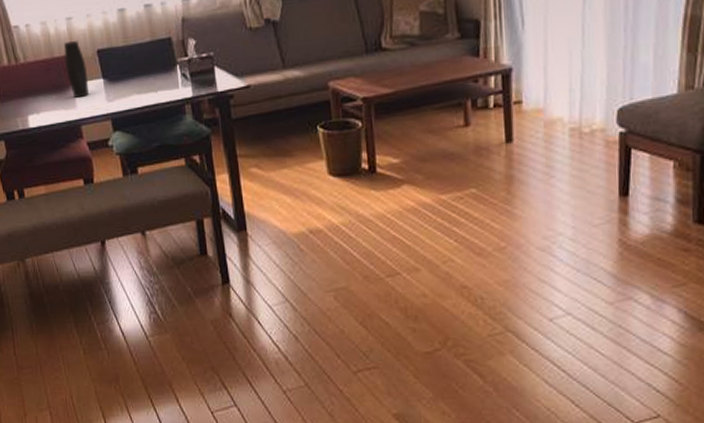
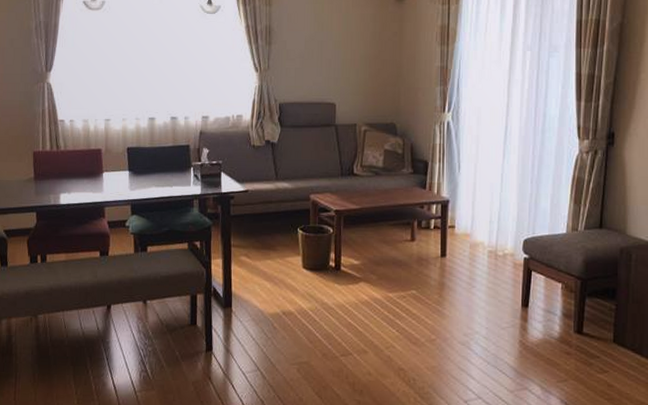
vase: present [63,41,89,98] -> none [98,138,116,184]

